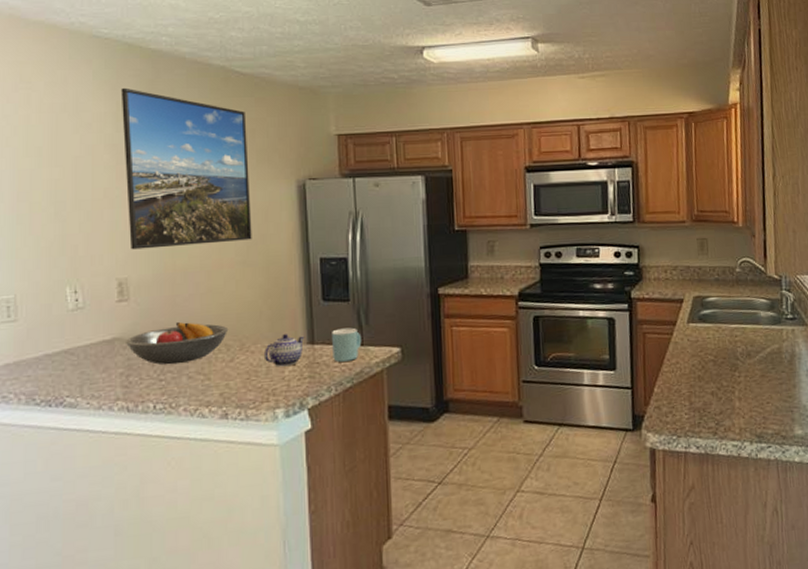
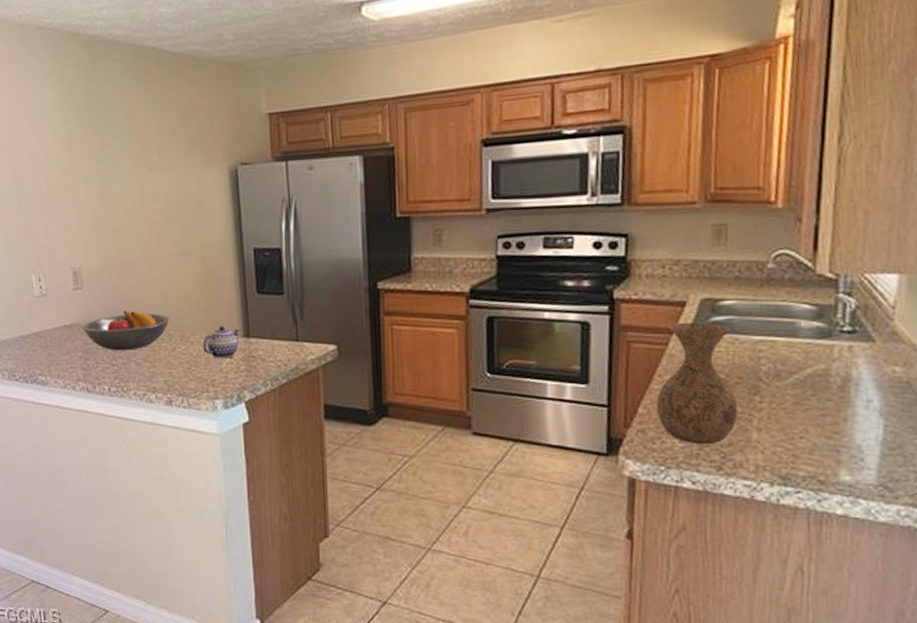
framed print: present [120,87,252,250] -> none [64,78,188,240]
mug: present [332,327,362,362] -> none [267,322,297,357]
vase: none [667,315,725,415] -> present [656,322,739,445]

